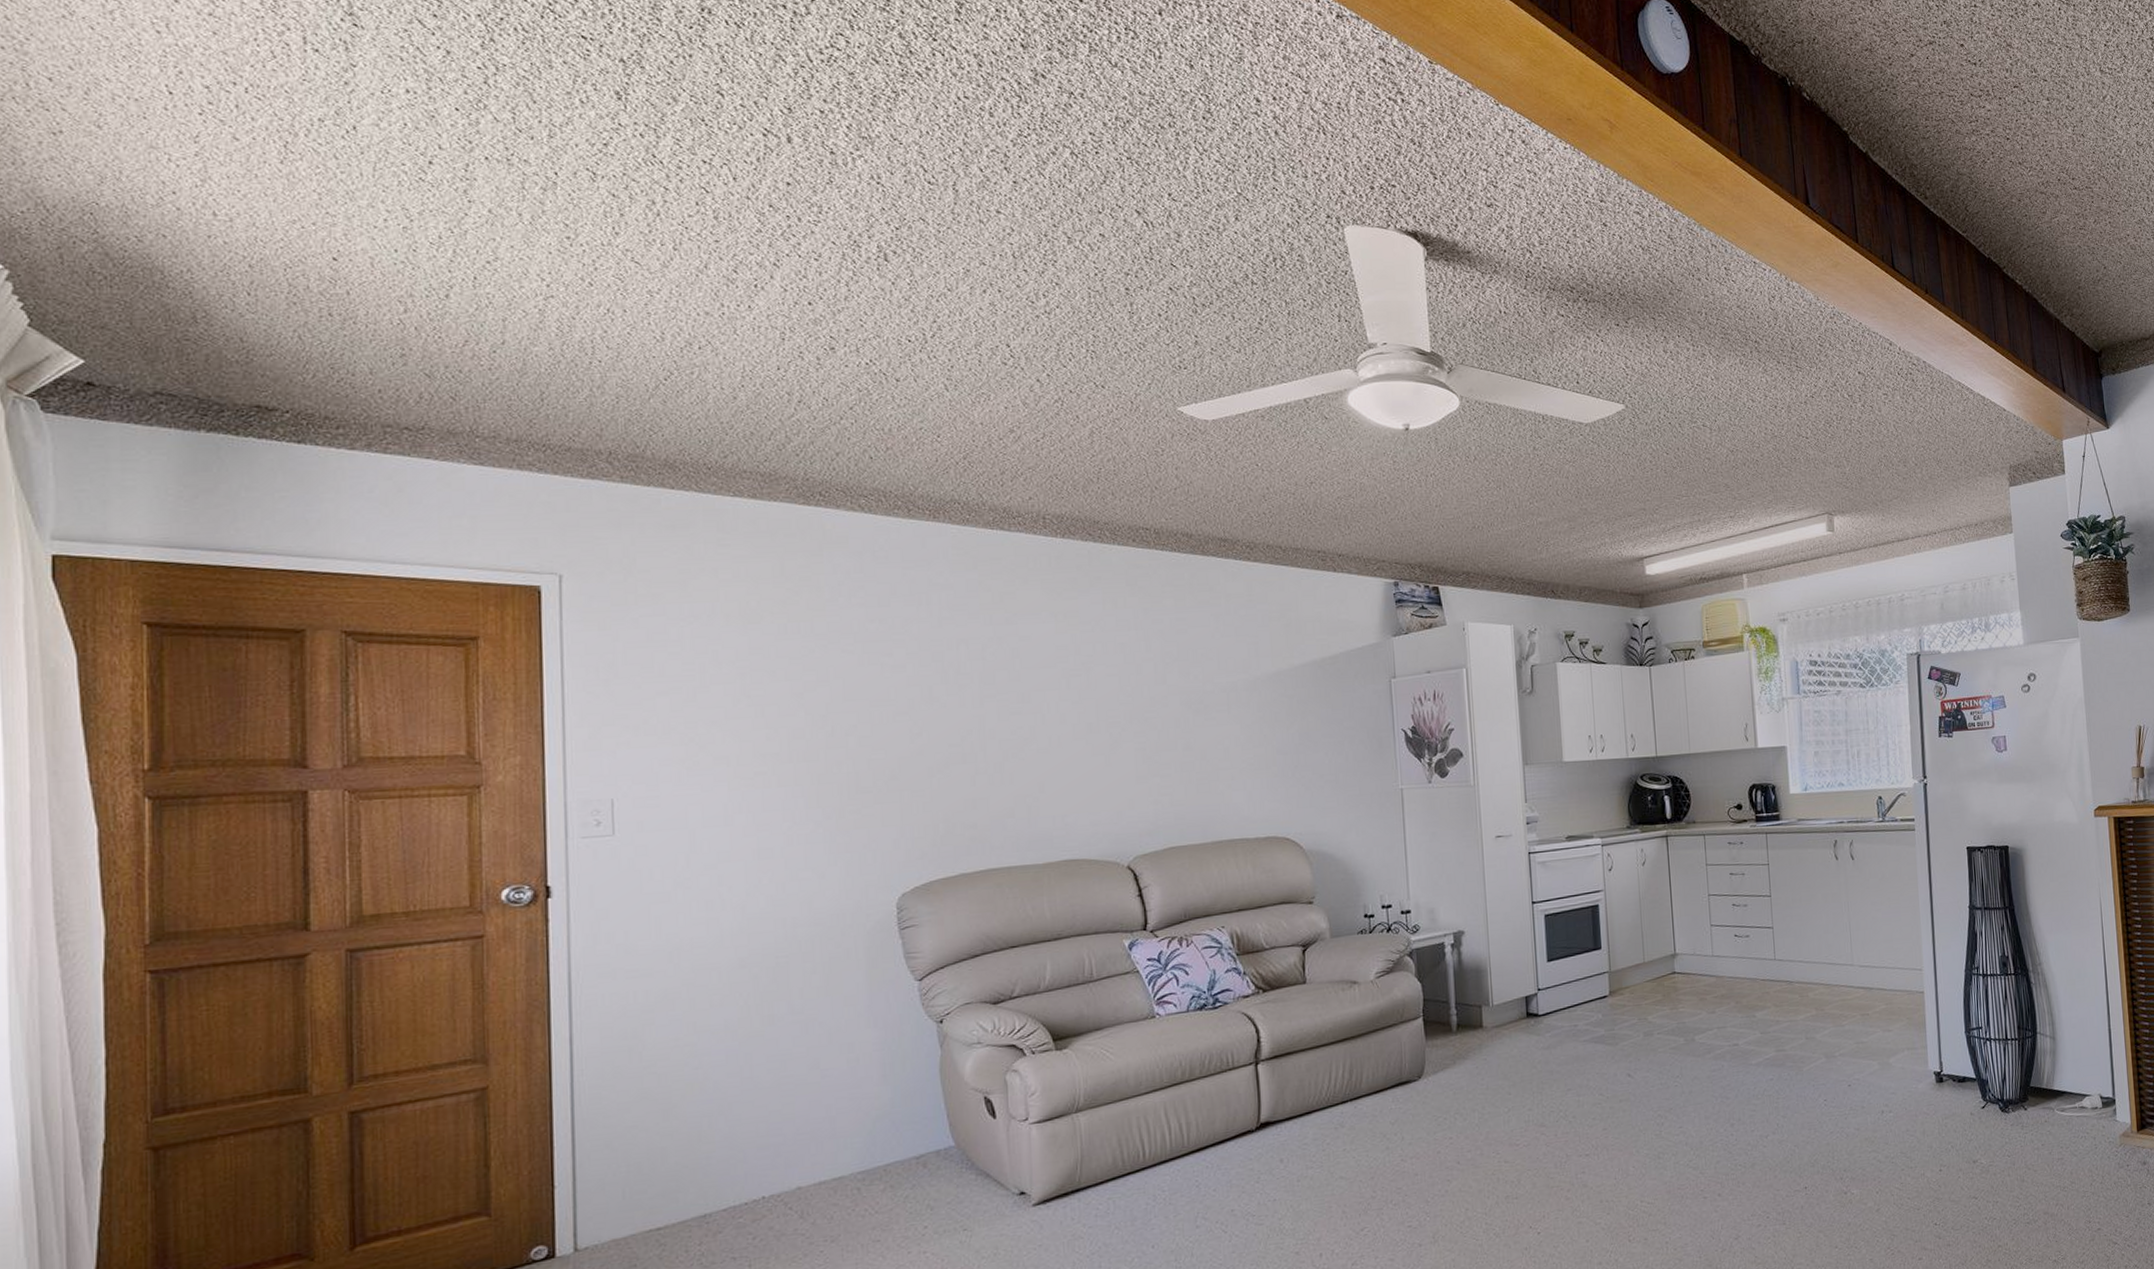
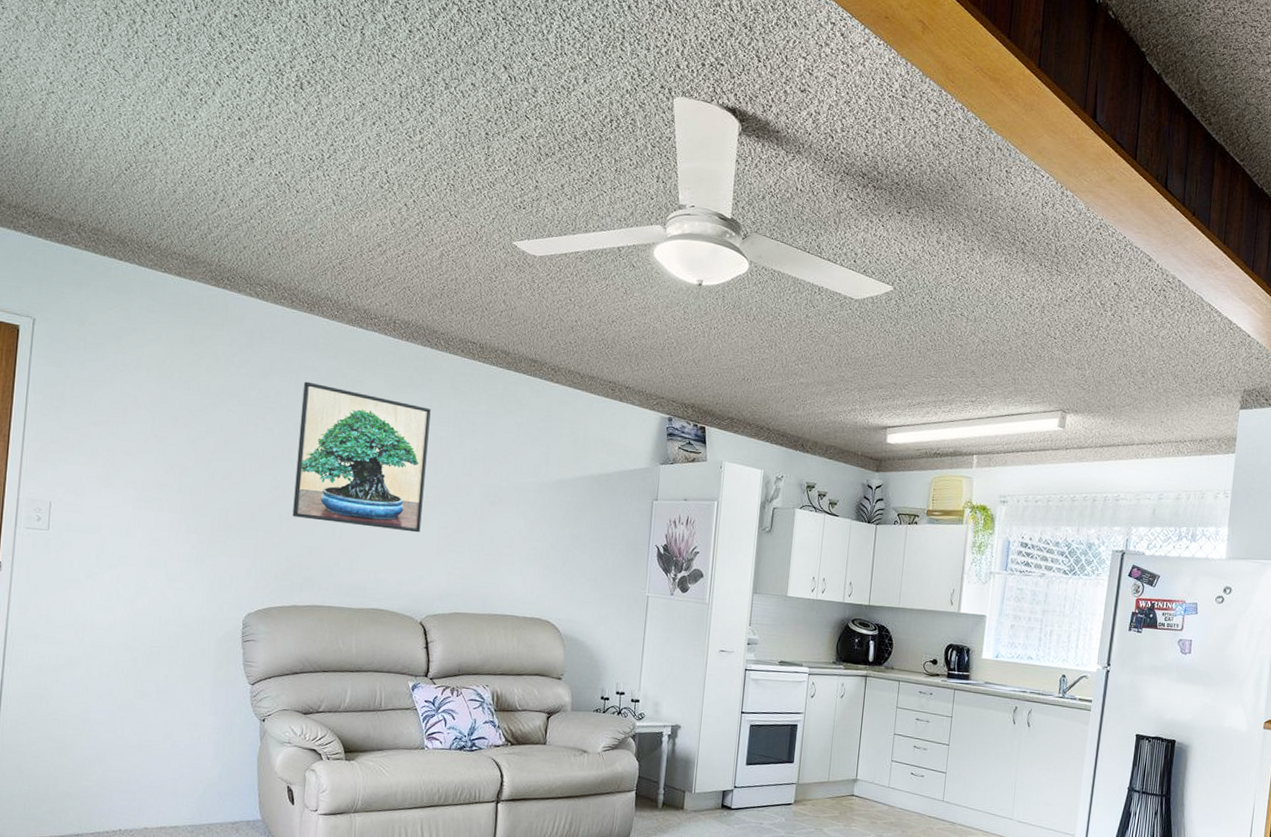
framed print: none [937,602,1112,767] -> present [292,381,431,533]

